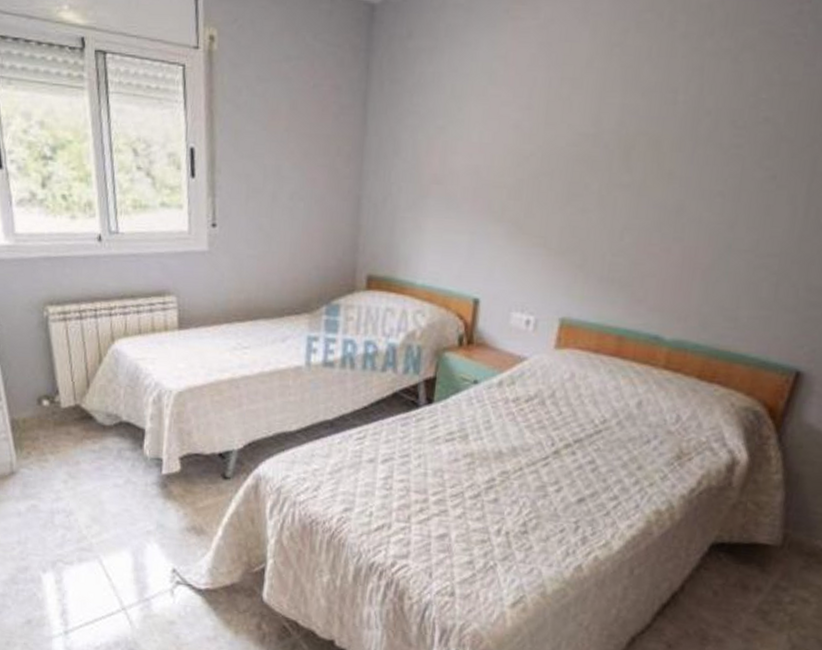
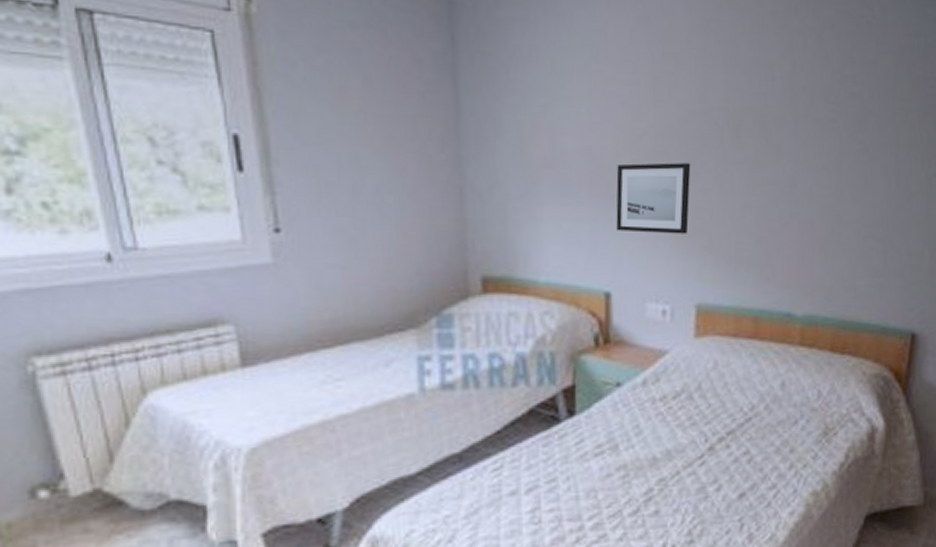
wall art: none [492,182,574,252] -> present [616,163,691,234]

